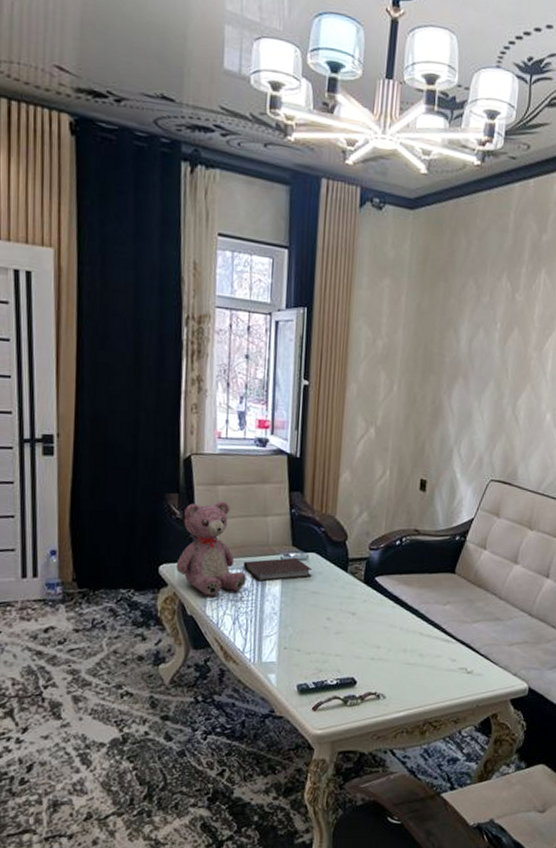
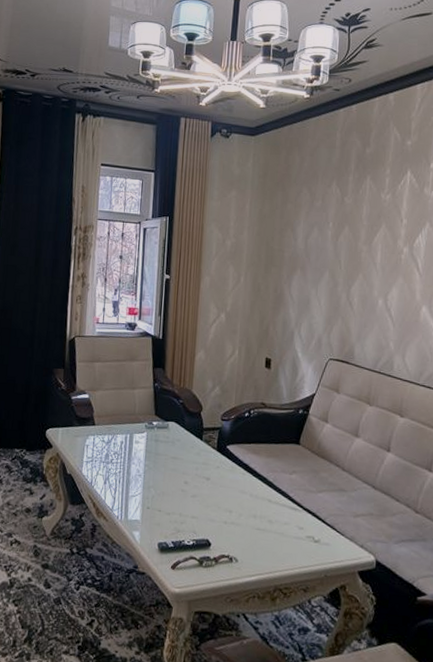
teddy bear: present [176,501,246,596] -> none [60,375,116,458]
notebook: present [243,558,313,582] -> none [113,426,172,446]

